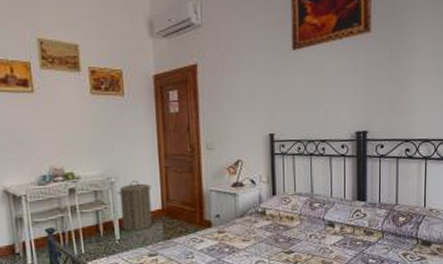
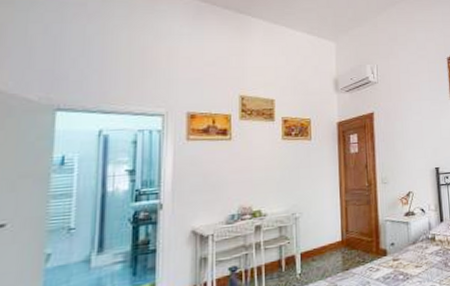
laundry hamper: present [118,180,152,232] -> none [301,215,332,265]

